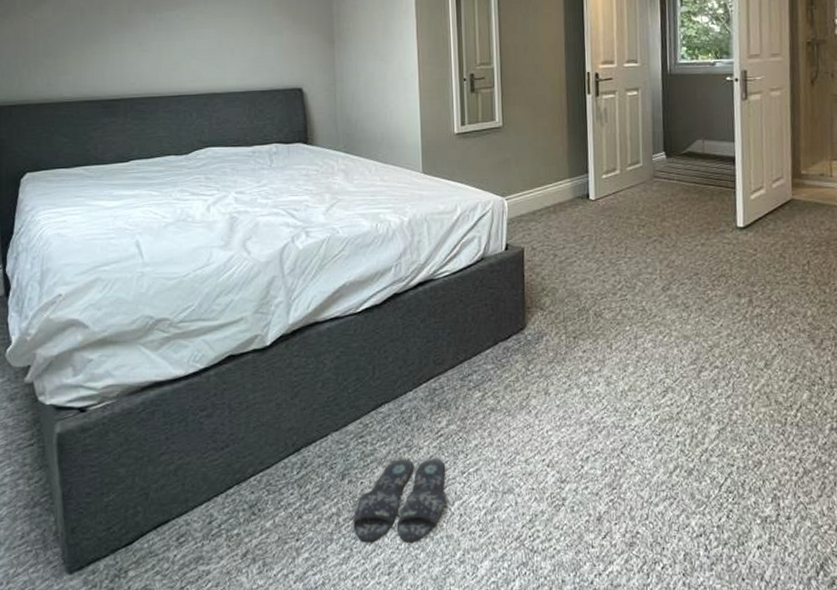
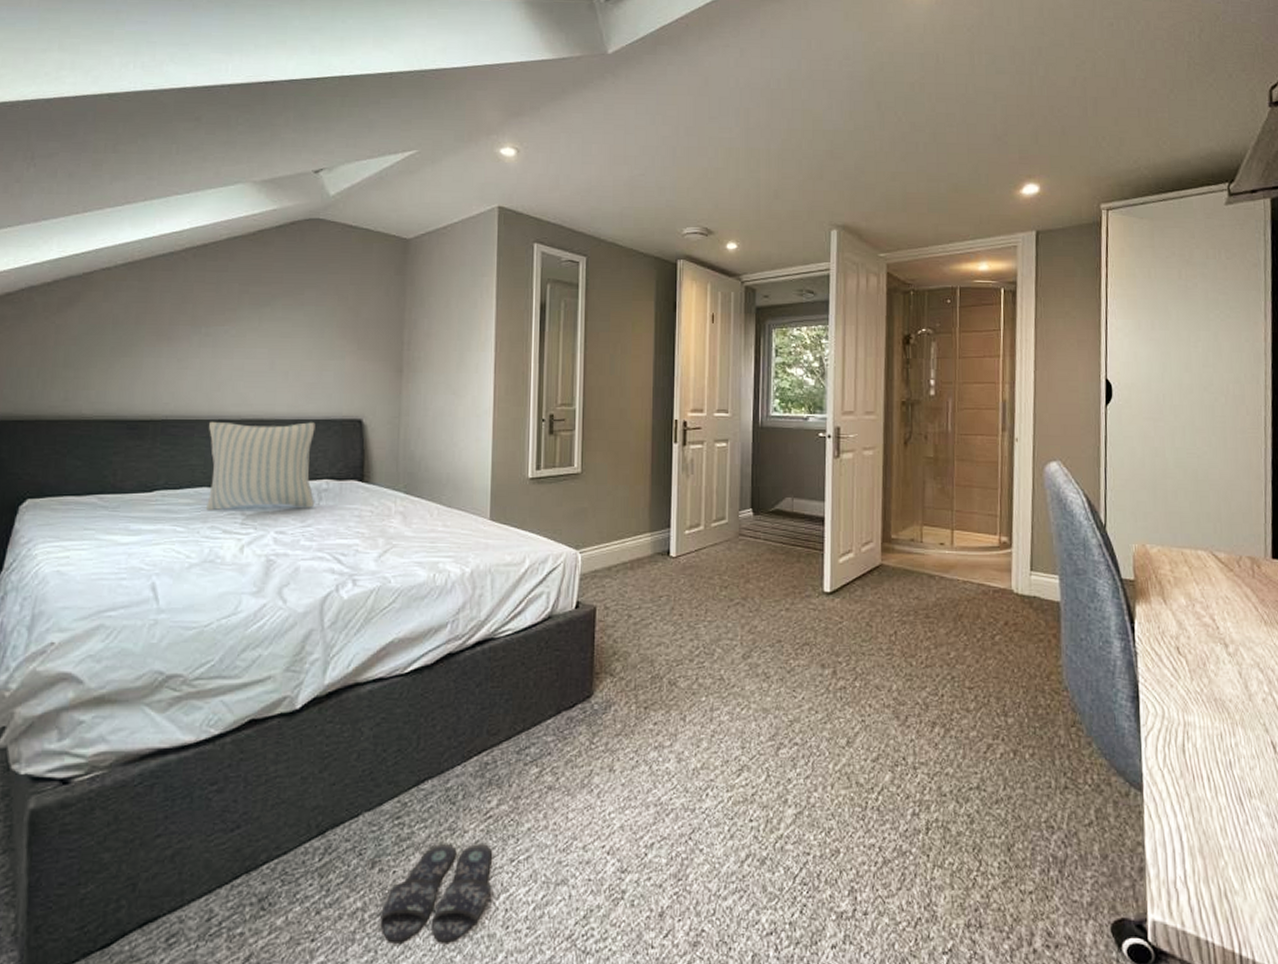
pillow: none [171,93,268,177] -> present [206,421,315,511]

